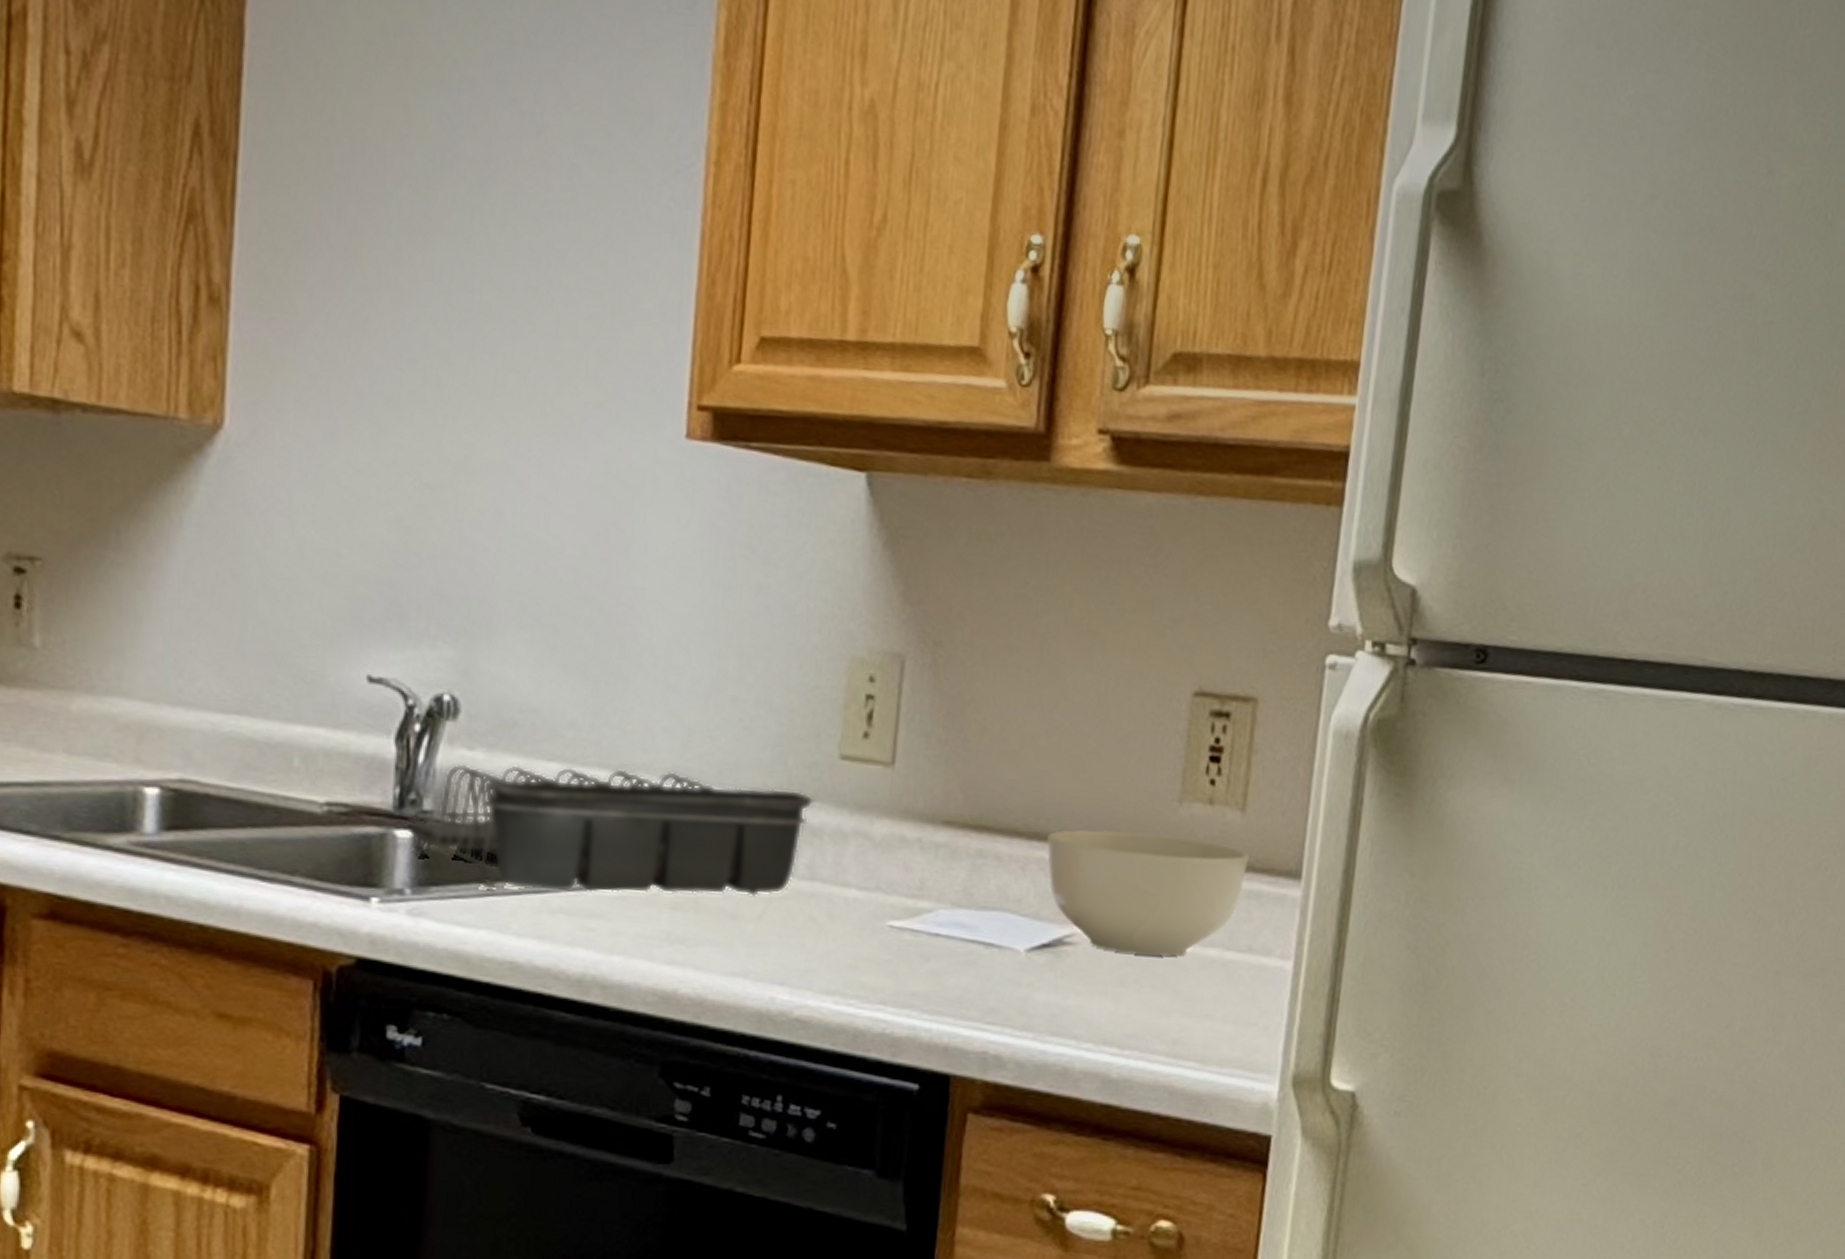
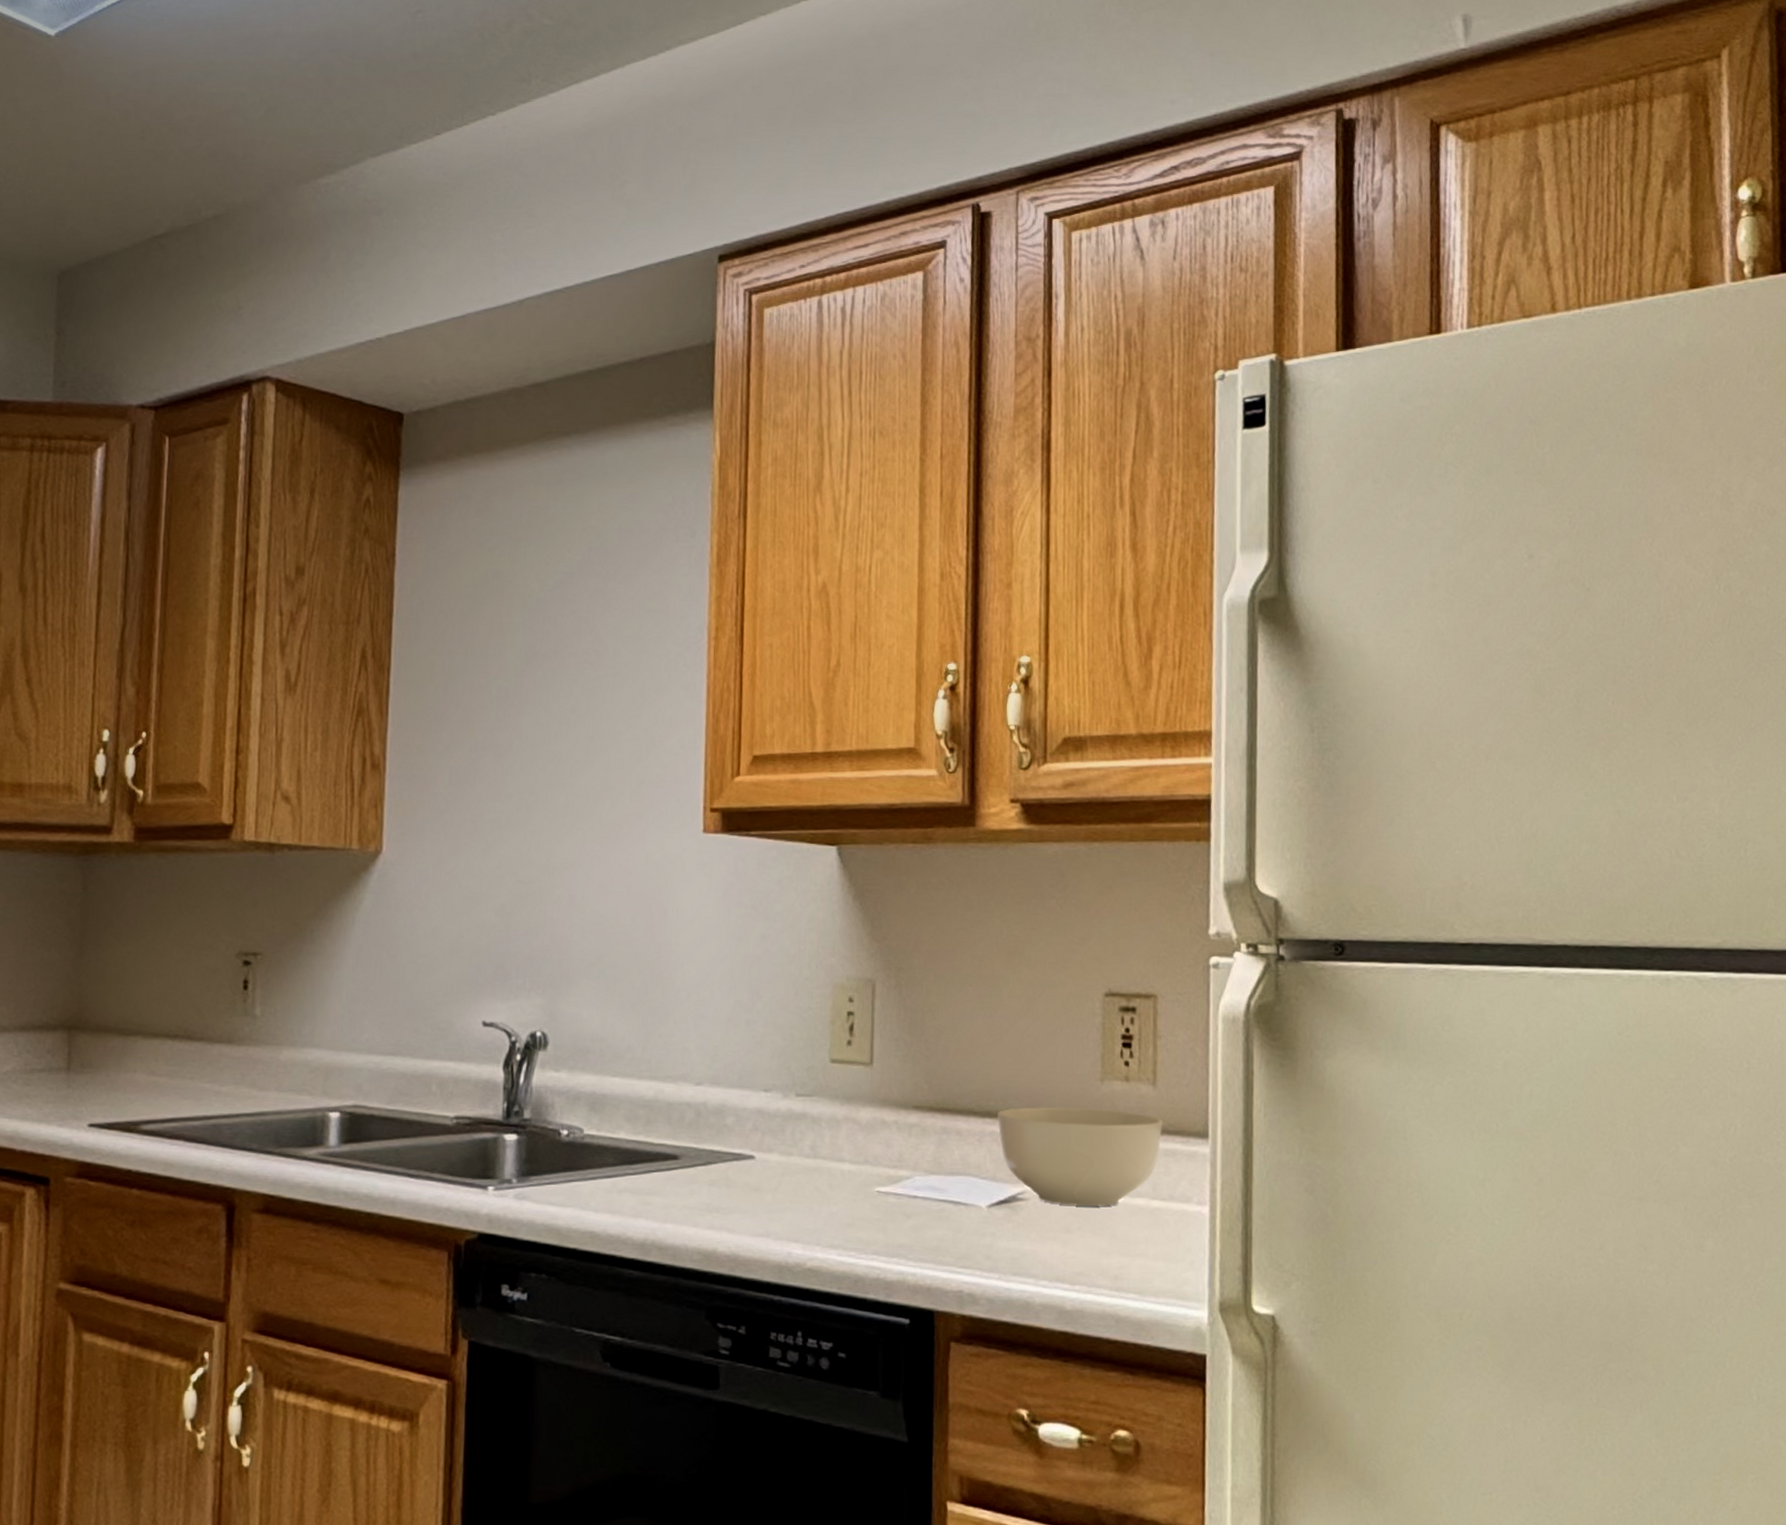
dish rack: present [407,764,813,896] -> none [513,1080,812,1177]

